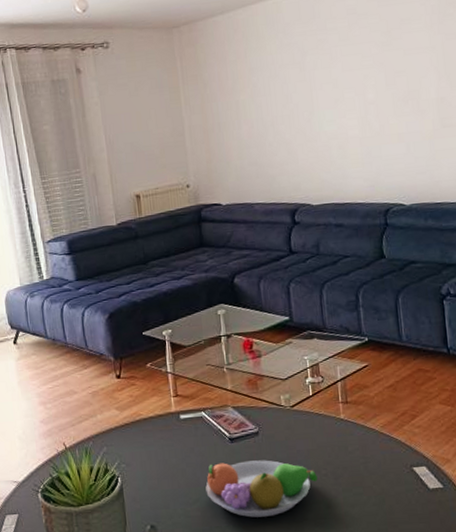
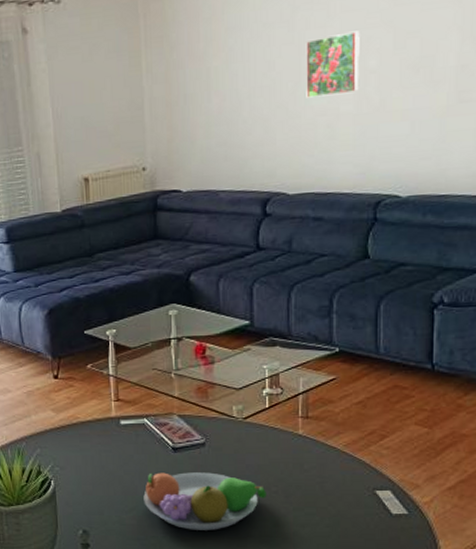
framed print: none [315,70,362,125] -> present [306,30,360,98]

